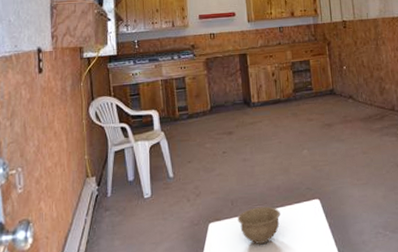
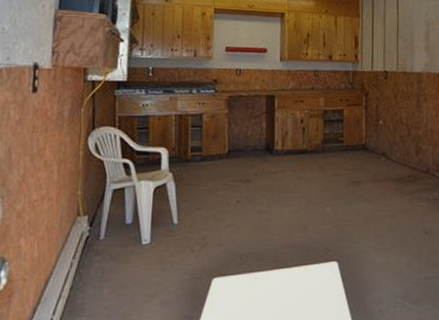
bowl: present [237,206,281,245] -> none [245,265,294,306]

